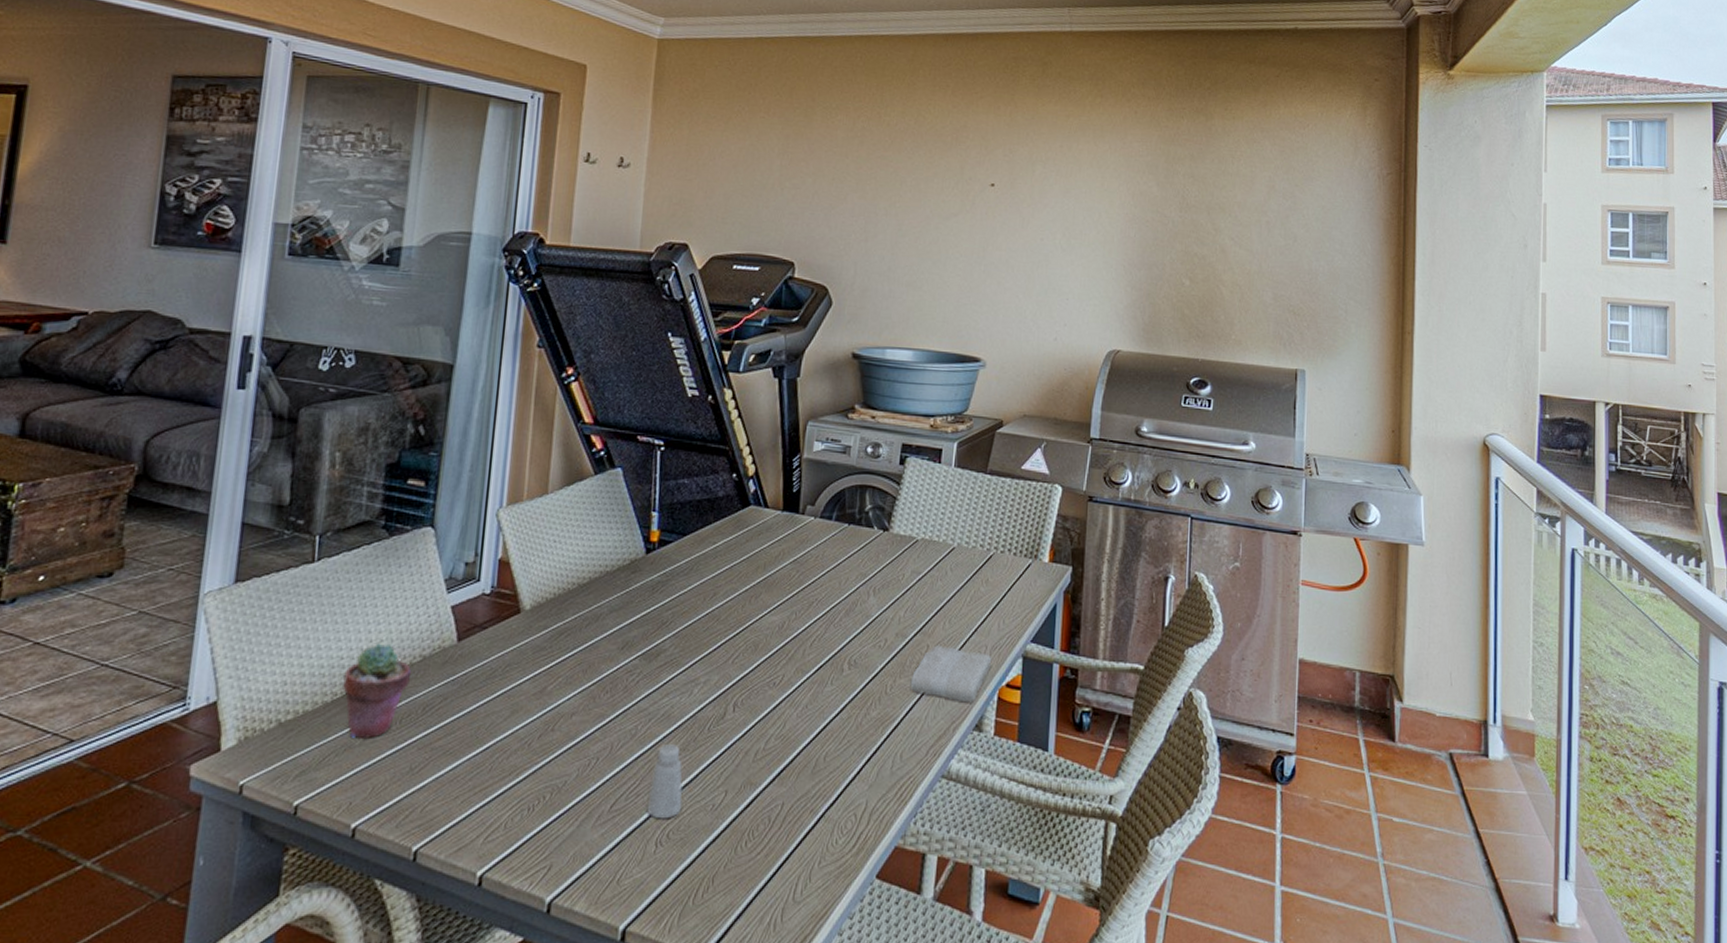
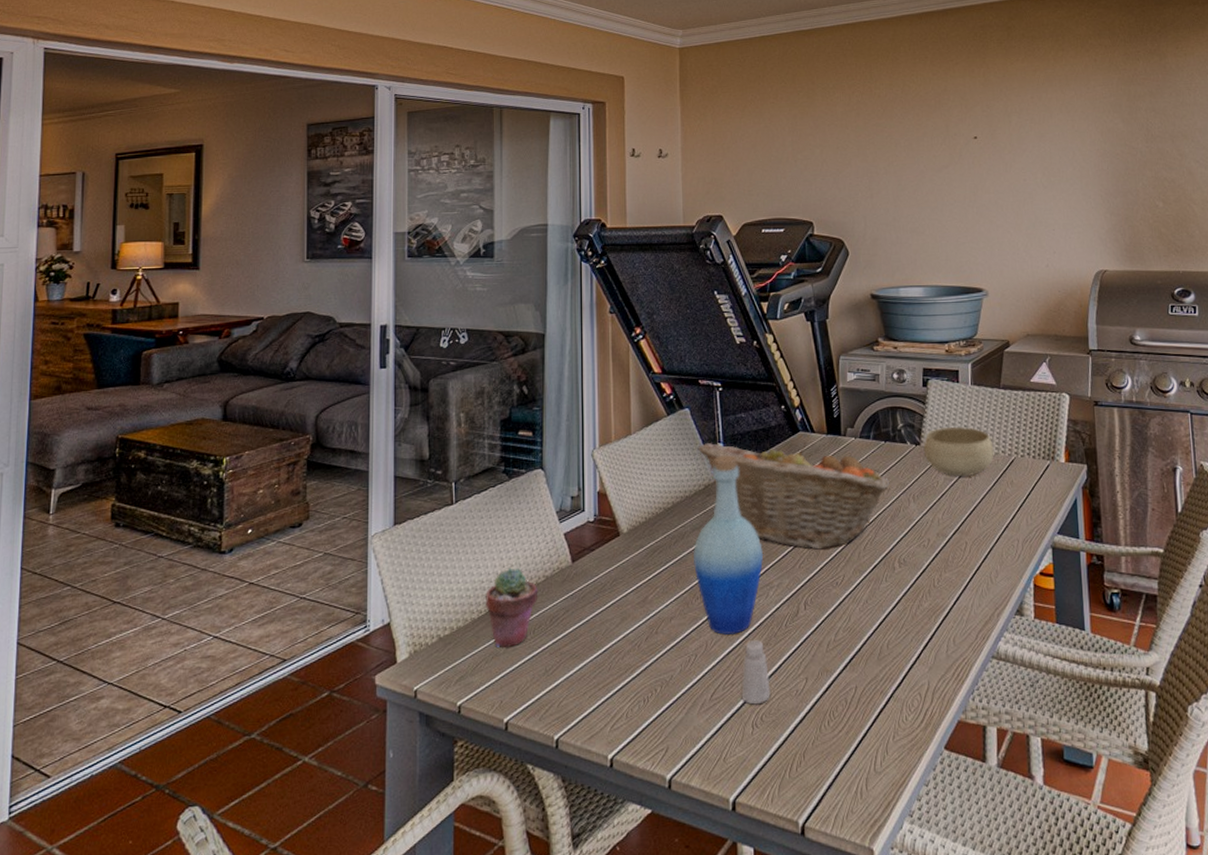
bottle: none [607,526,692,736] -> present [694,455,764,635]
fruit basket: none [627,511,849,644] -> present [698,441,890,550]
bowl: none [891,513,972,570] -> present [923,426,994,476]
washcloth: present [910,645,992,703] -> none [954,541,1025,591]

